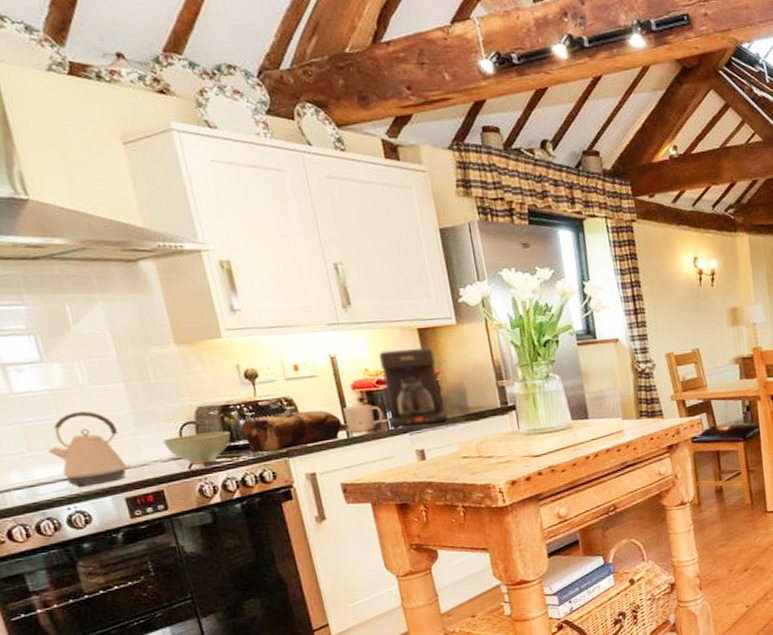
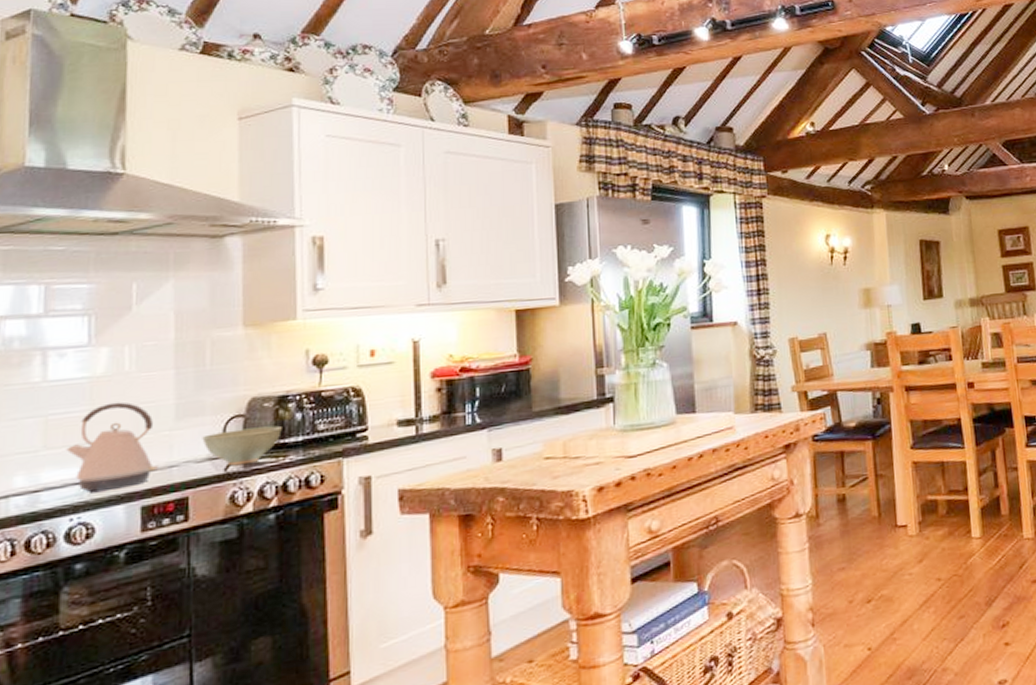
bread loaf: present [240,410,342,451] -> none [295,401,412,450]
mug: present [343,404,384,433] -> none [417,395,461,428]
coffee maker: present [378,347,448,428] -> none [467,330,534,423]

